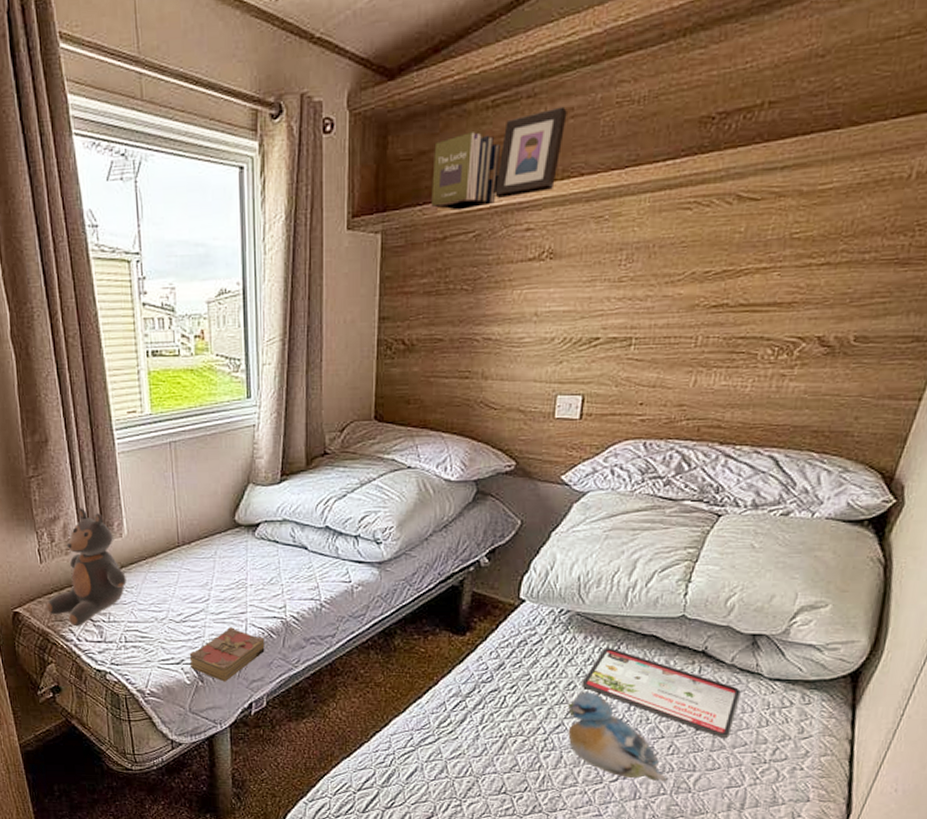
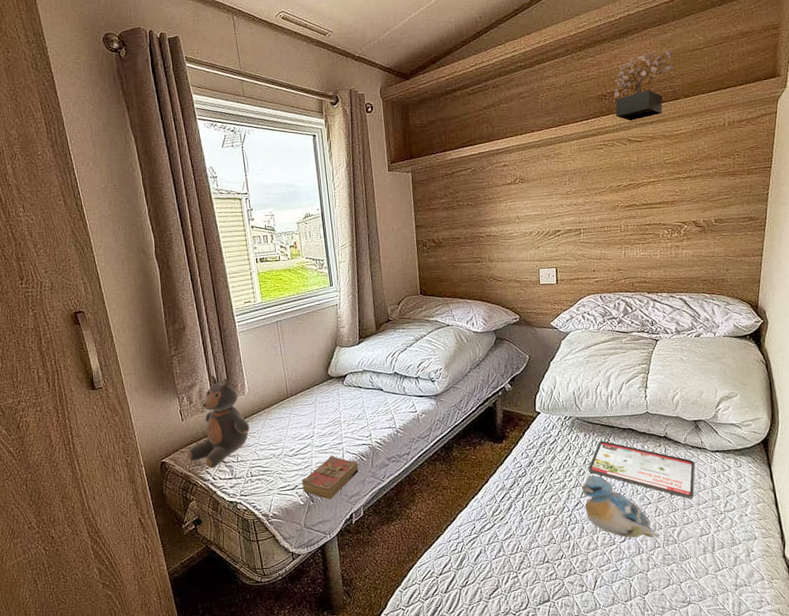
books: present [431,132,500,211] -> none [439,109,482,156]
picture frame: present [495,106,567,200] -> none [480,92,519,148]
decorative plant: none [723,38,849,164] -> present [614,50,675,121]

